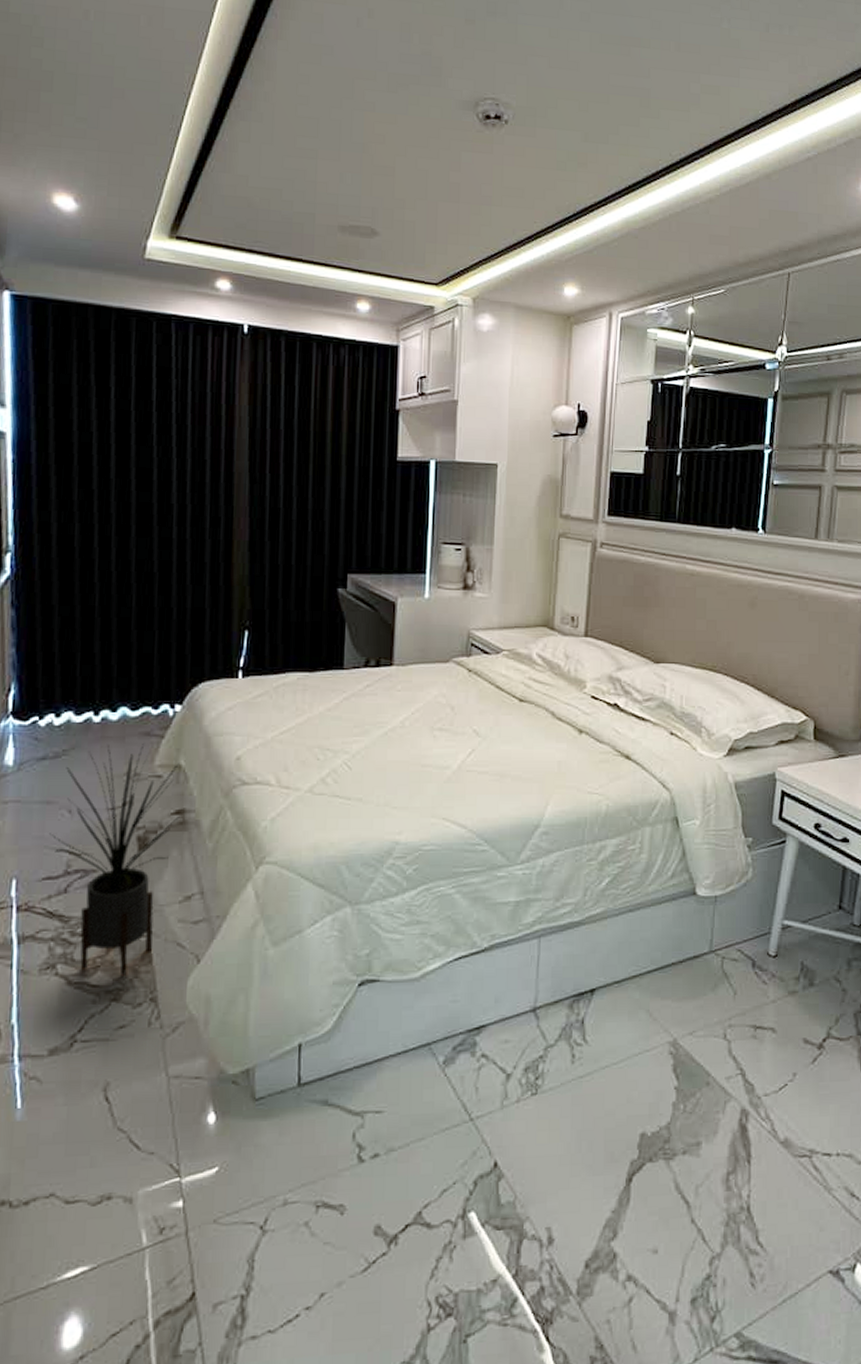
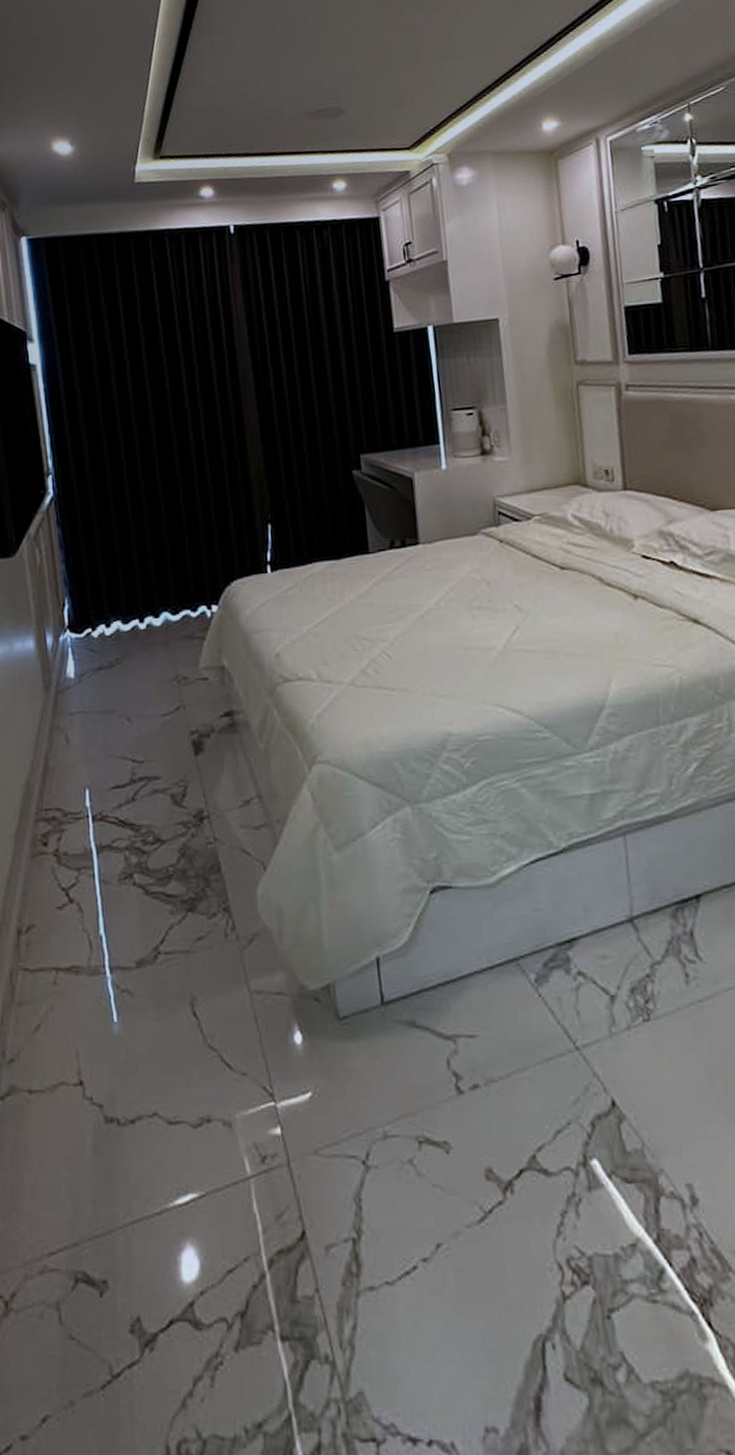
house plant: present [49,744,180,976] -> none [113,647,229,885]

